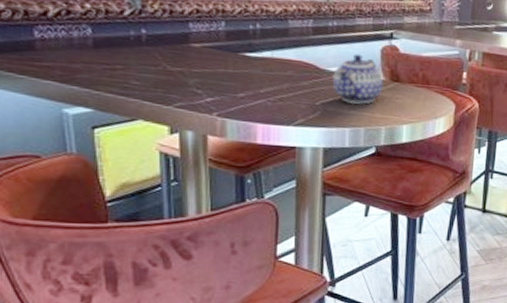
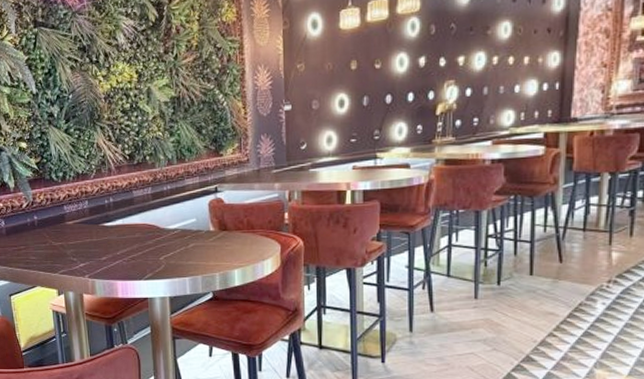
teapot: present [332,54,384,104] -> none [171,210,214,255]

